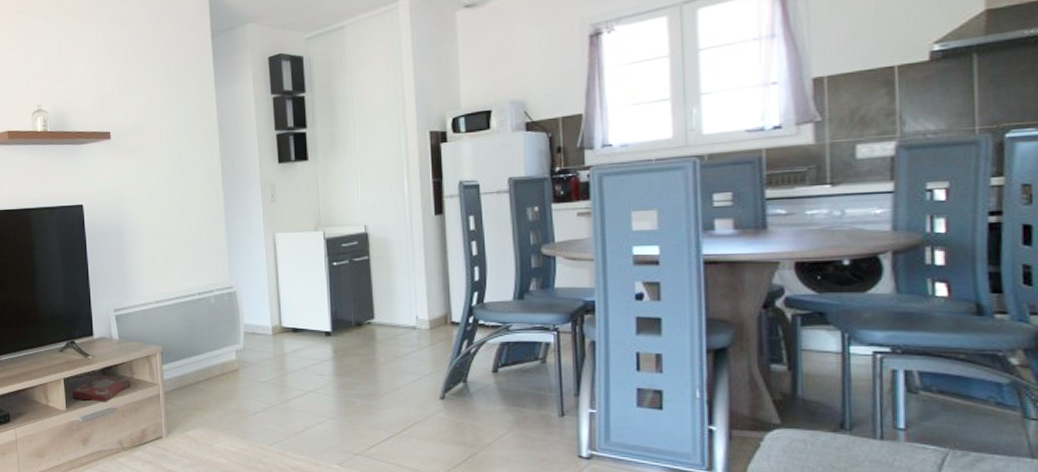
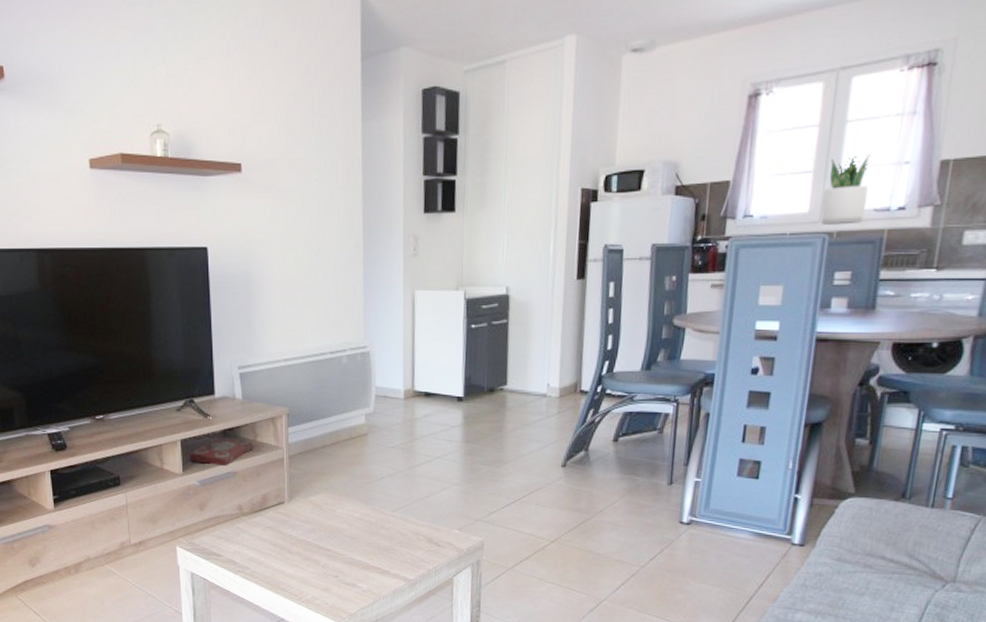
planter: none [684,77,737,149] -> present [820,153,870,225]

